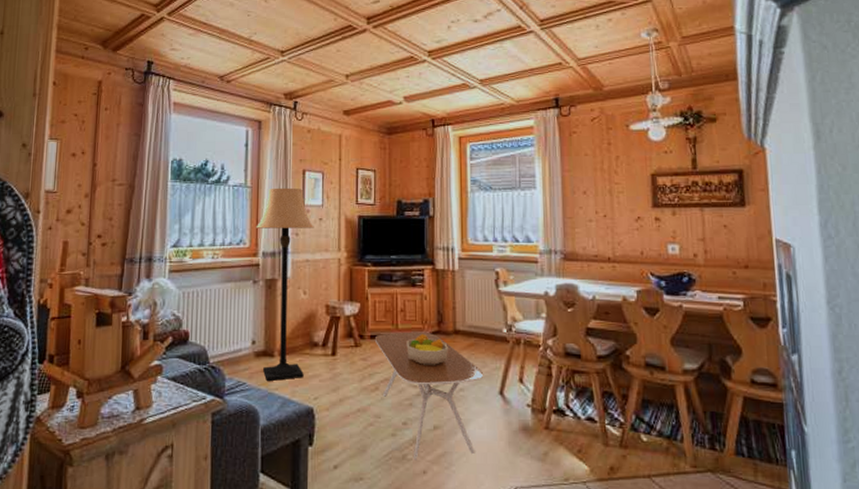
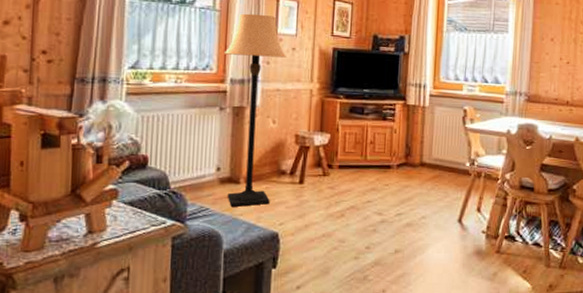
coffee table: present [374,332,484,459] -> none [343,163,445,280]
fruit bowl: present [406,333,448,365] -> none [374,164,414,195]

